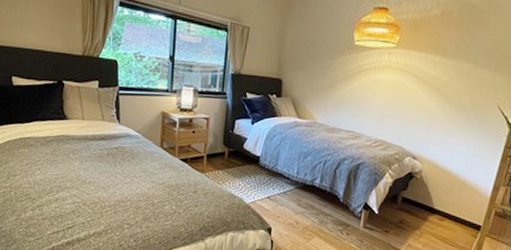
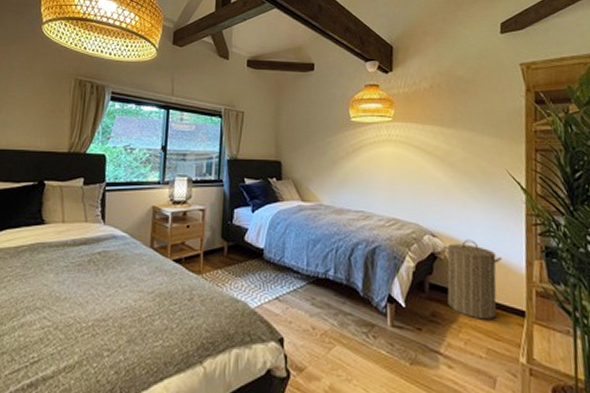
laundry hamper: none [415,164,473,230] -> present [443,239,503,320]

